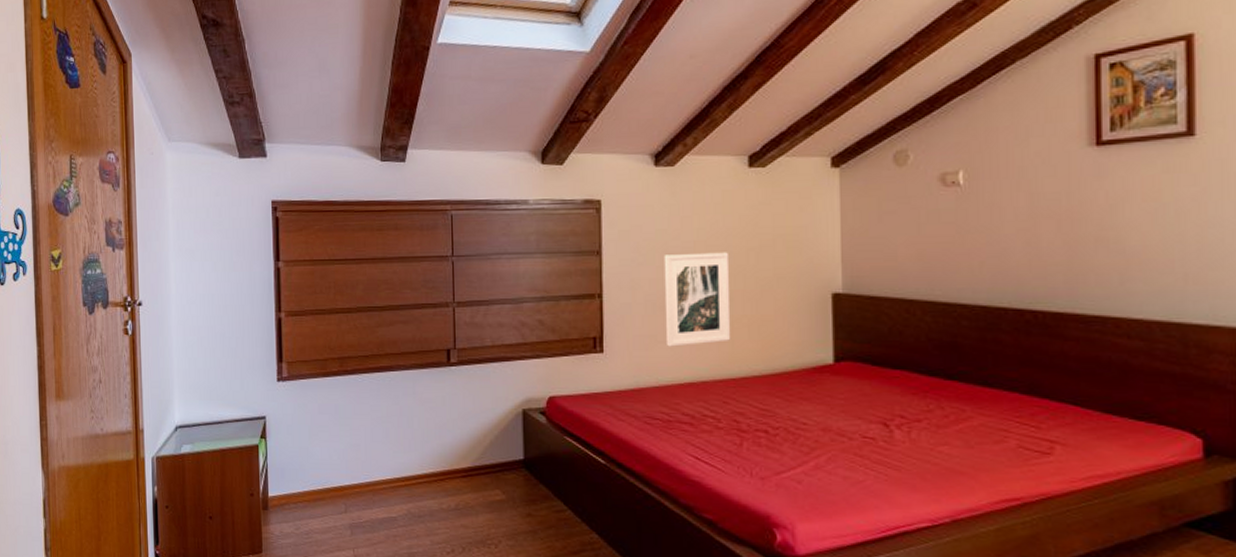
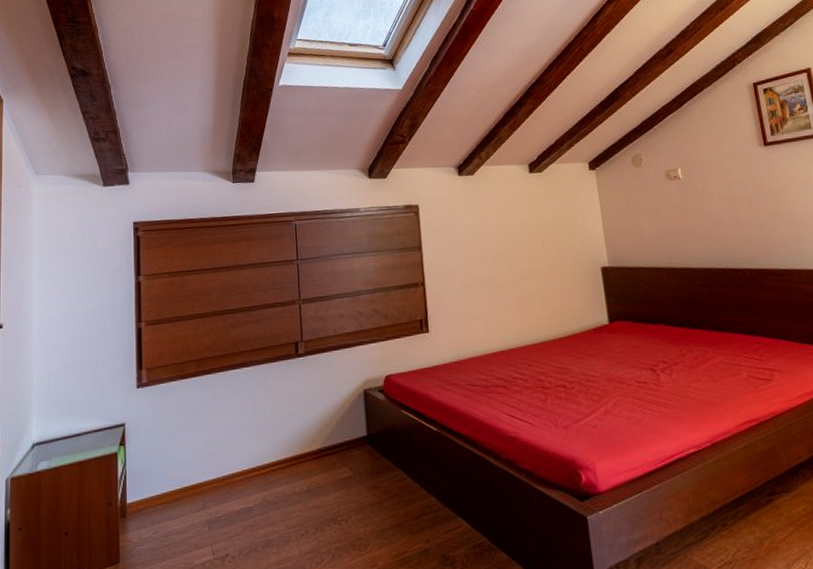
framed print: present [664,252,731,347] -> none [471,240,530,322]

